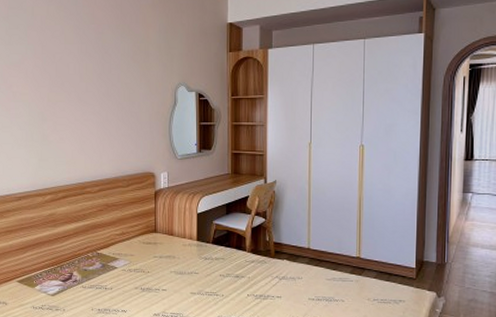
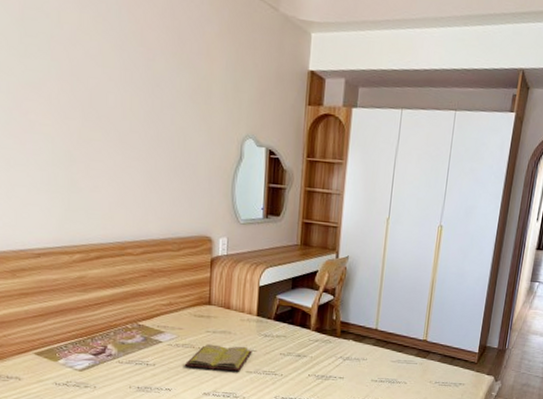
diary: none [136,268,195,293] -> present [184,344,252,372]

